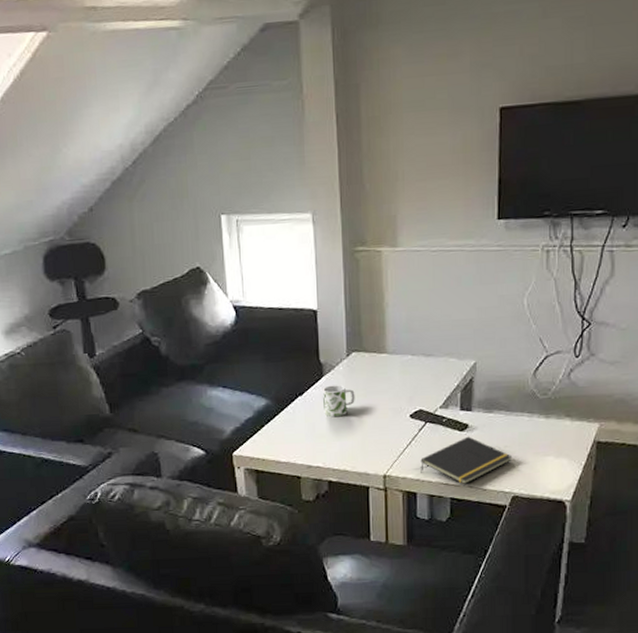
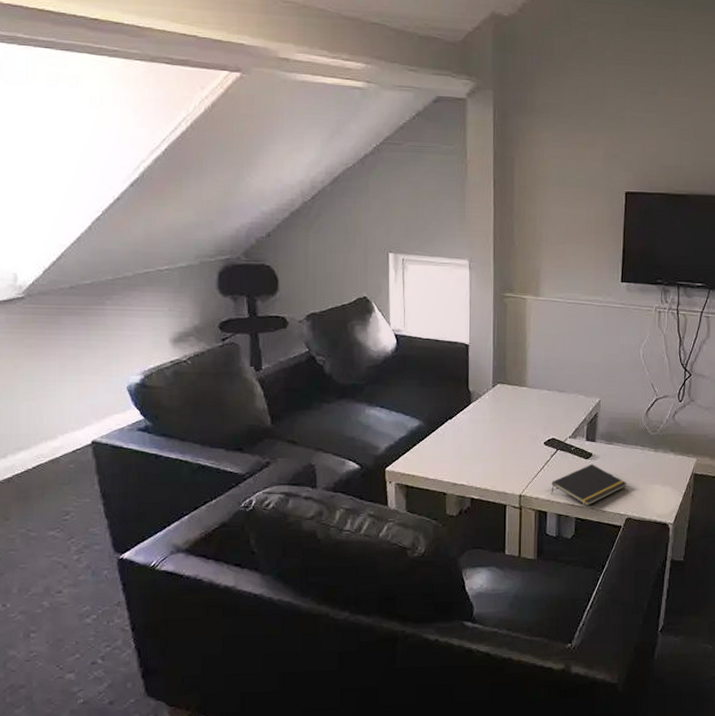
mug: present [322,385,355,418] -> none [469,412,498,441]

